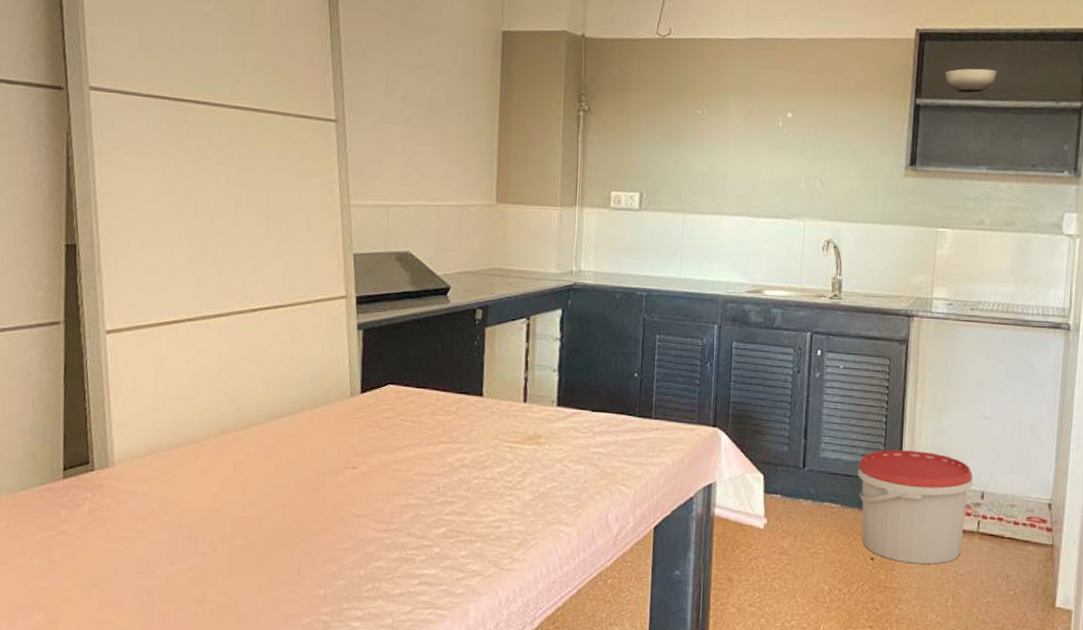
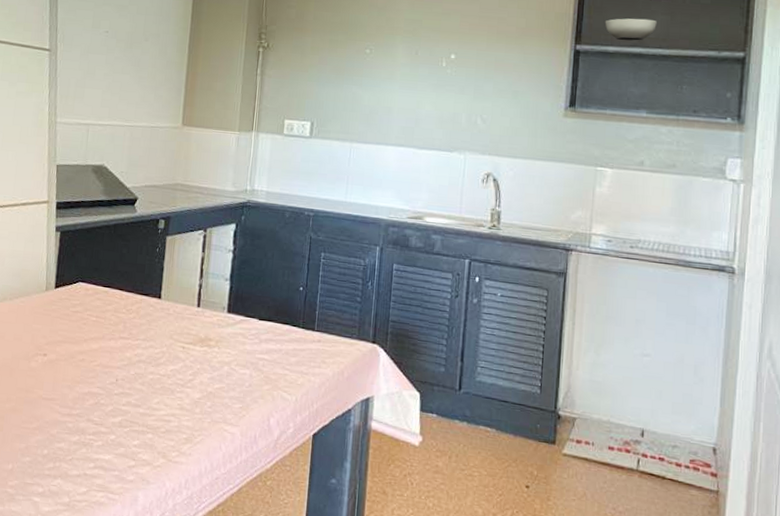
bucket: present [858,450,974,564] -> none [513,379,633,499]

